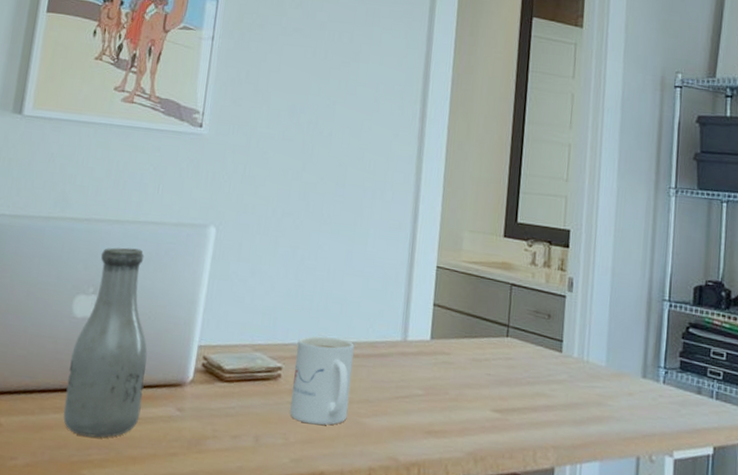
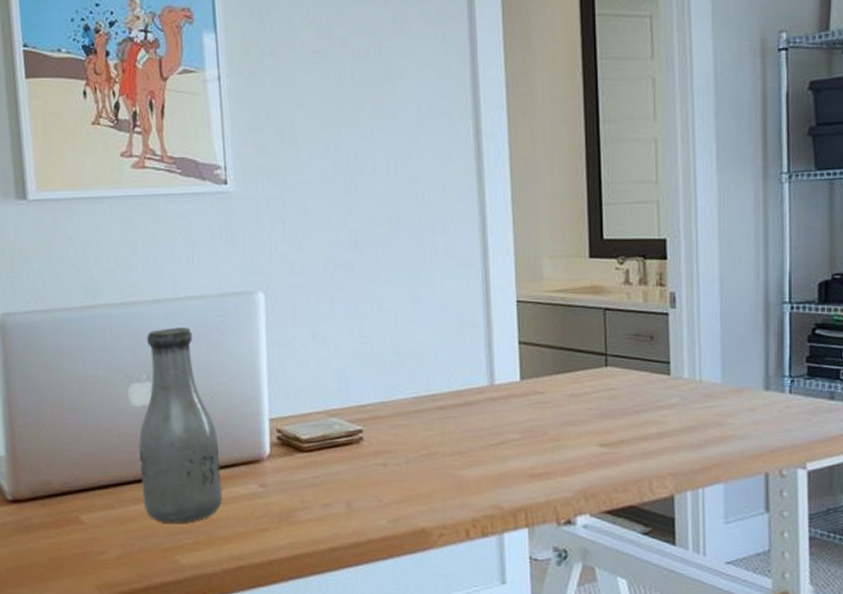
mug: present [290,336,354,425] -> none [375,392,441,483]

